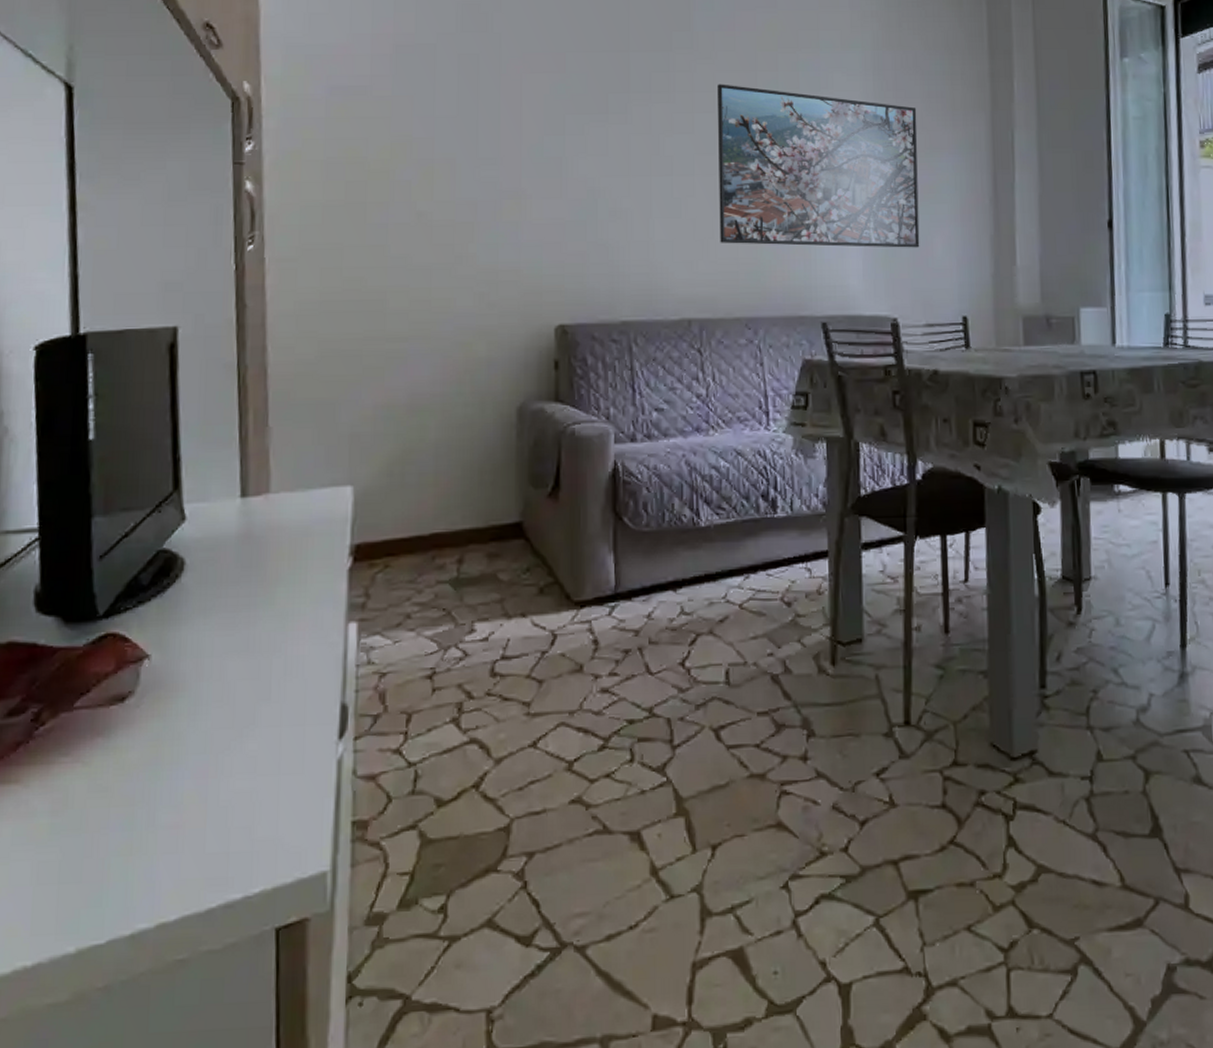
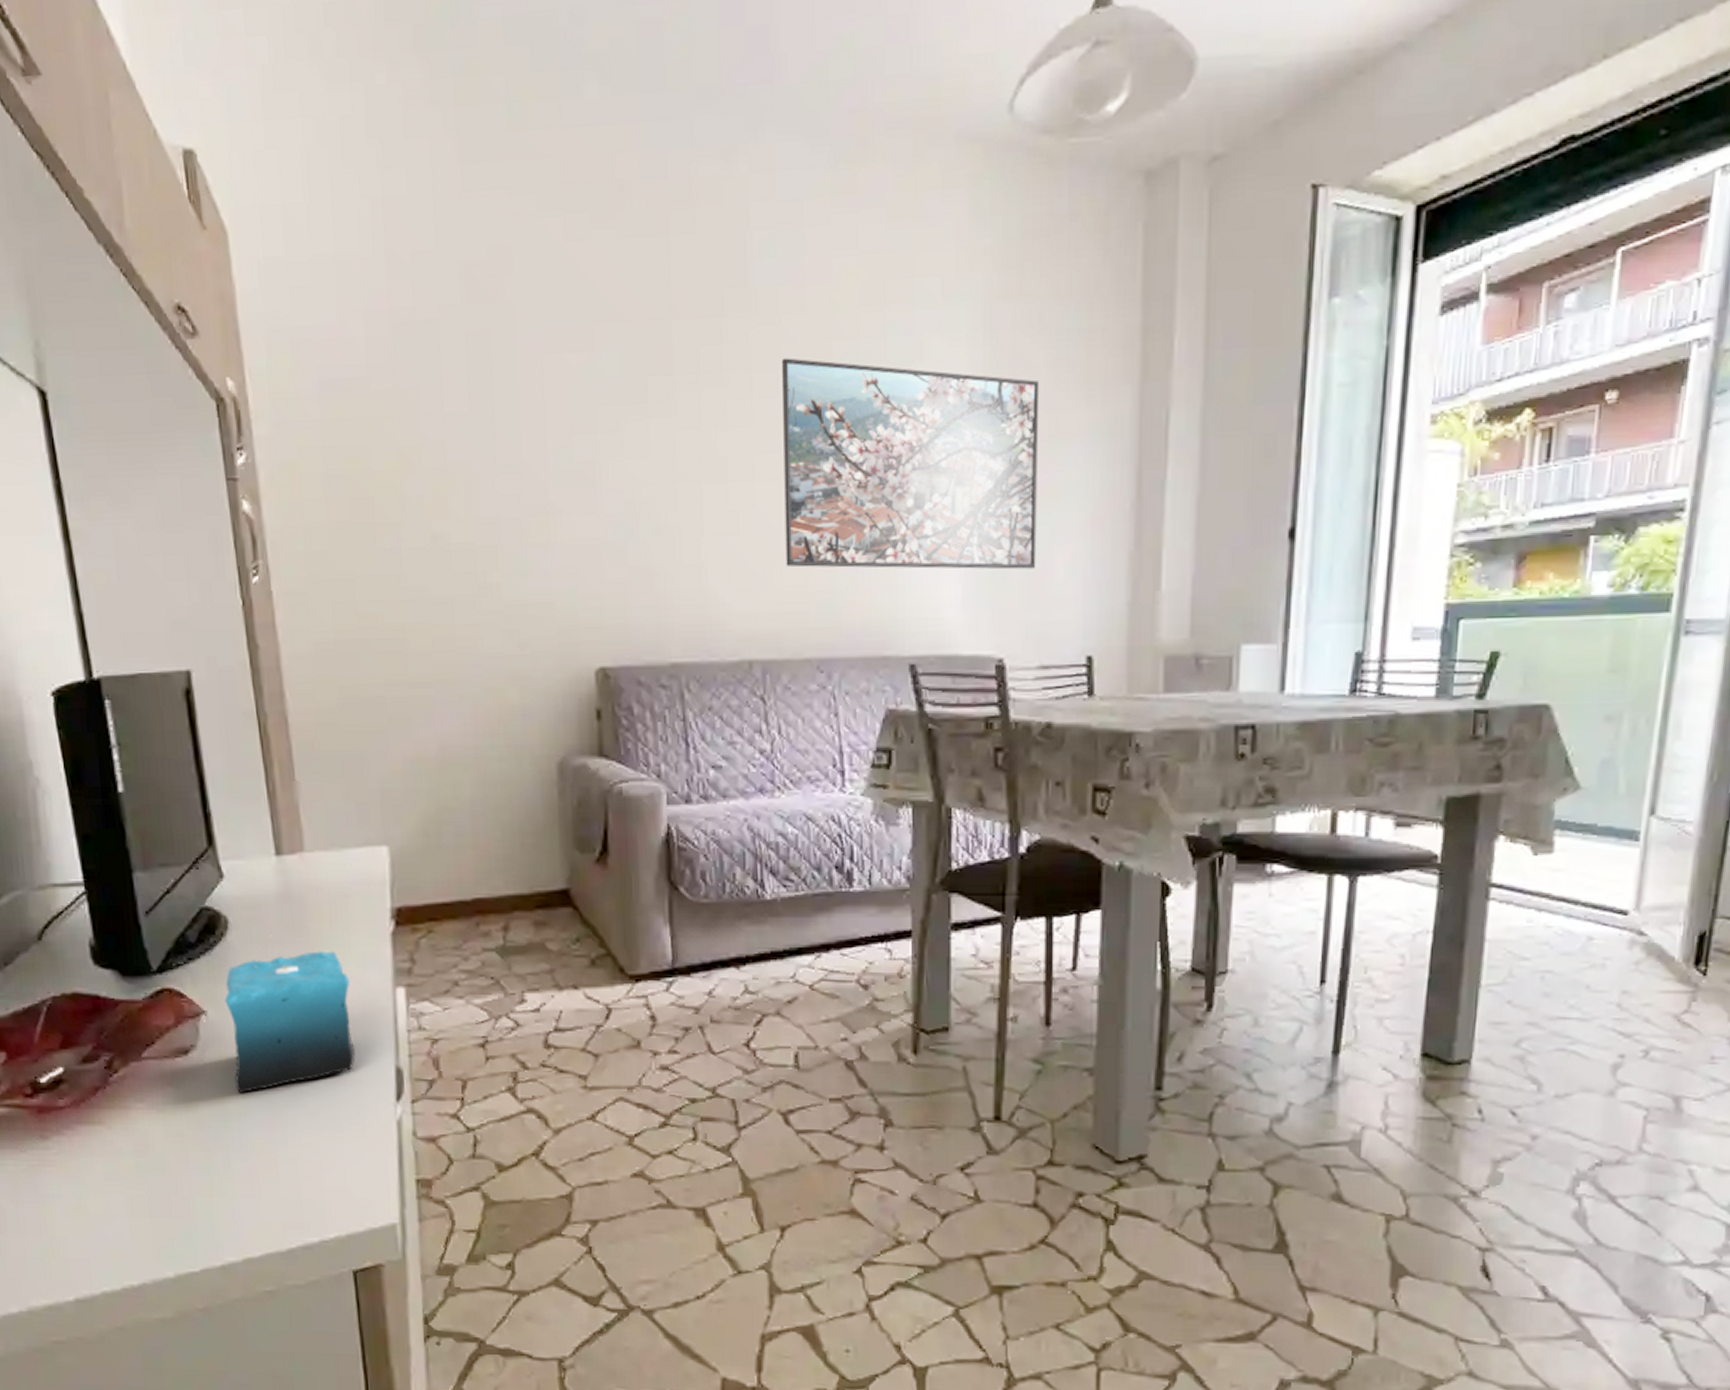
candle: none [171,565,303,741] -> present [224,926,356,1094]

